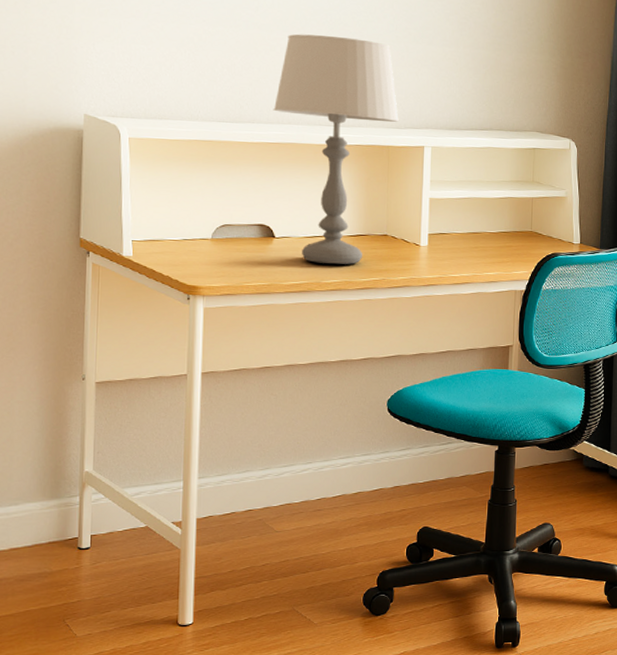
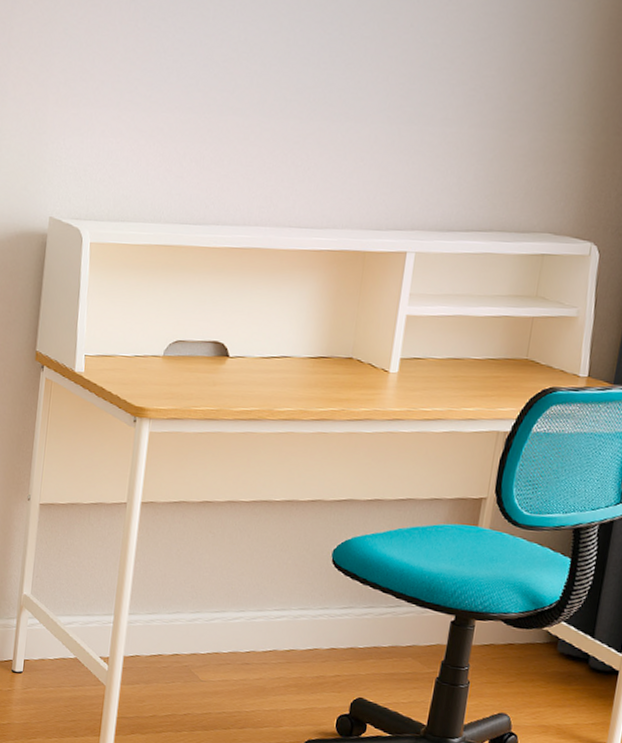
table lamp: present [273,34,400,265] -> none [240,118,382,391]

